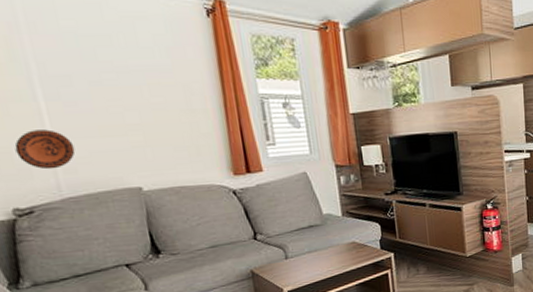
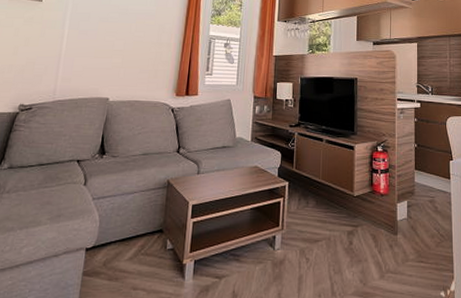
decorative plate: present [14,129,76,170] -> none [37,48,76,78]

